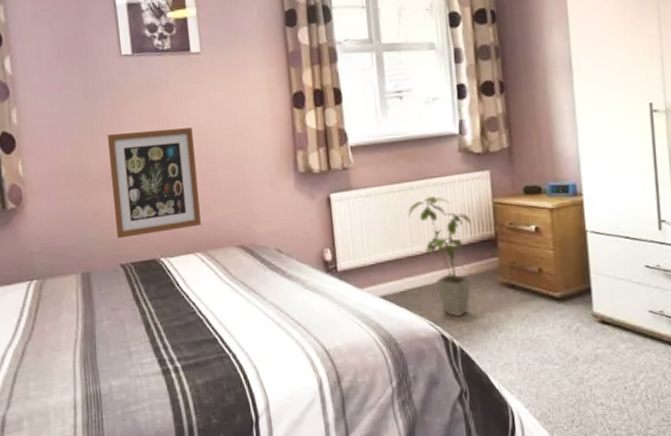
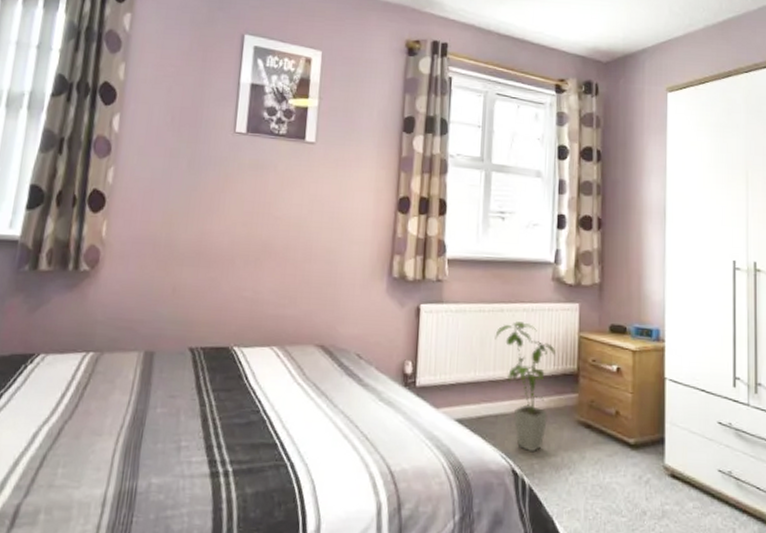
wall art: present [107,128,201,238] -> none [191,208,293,320]

